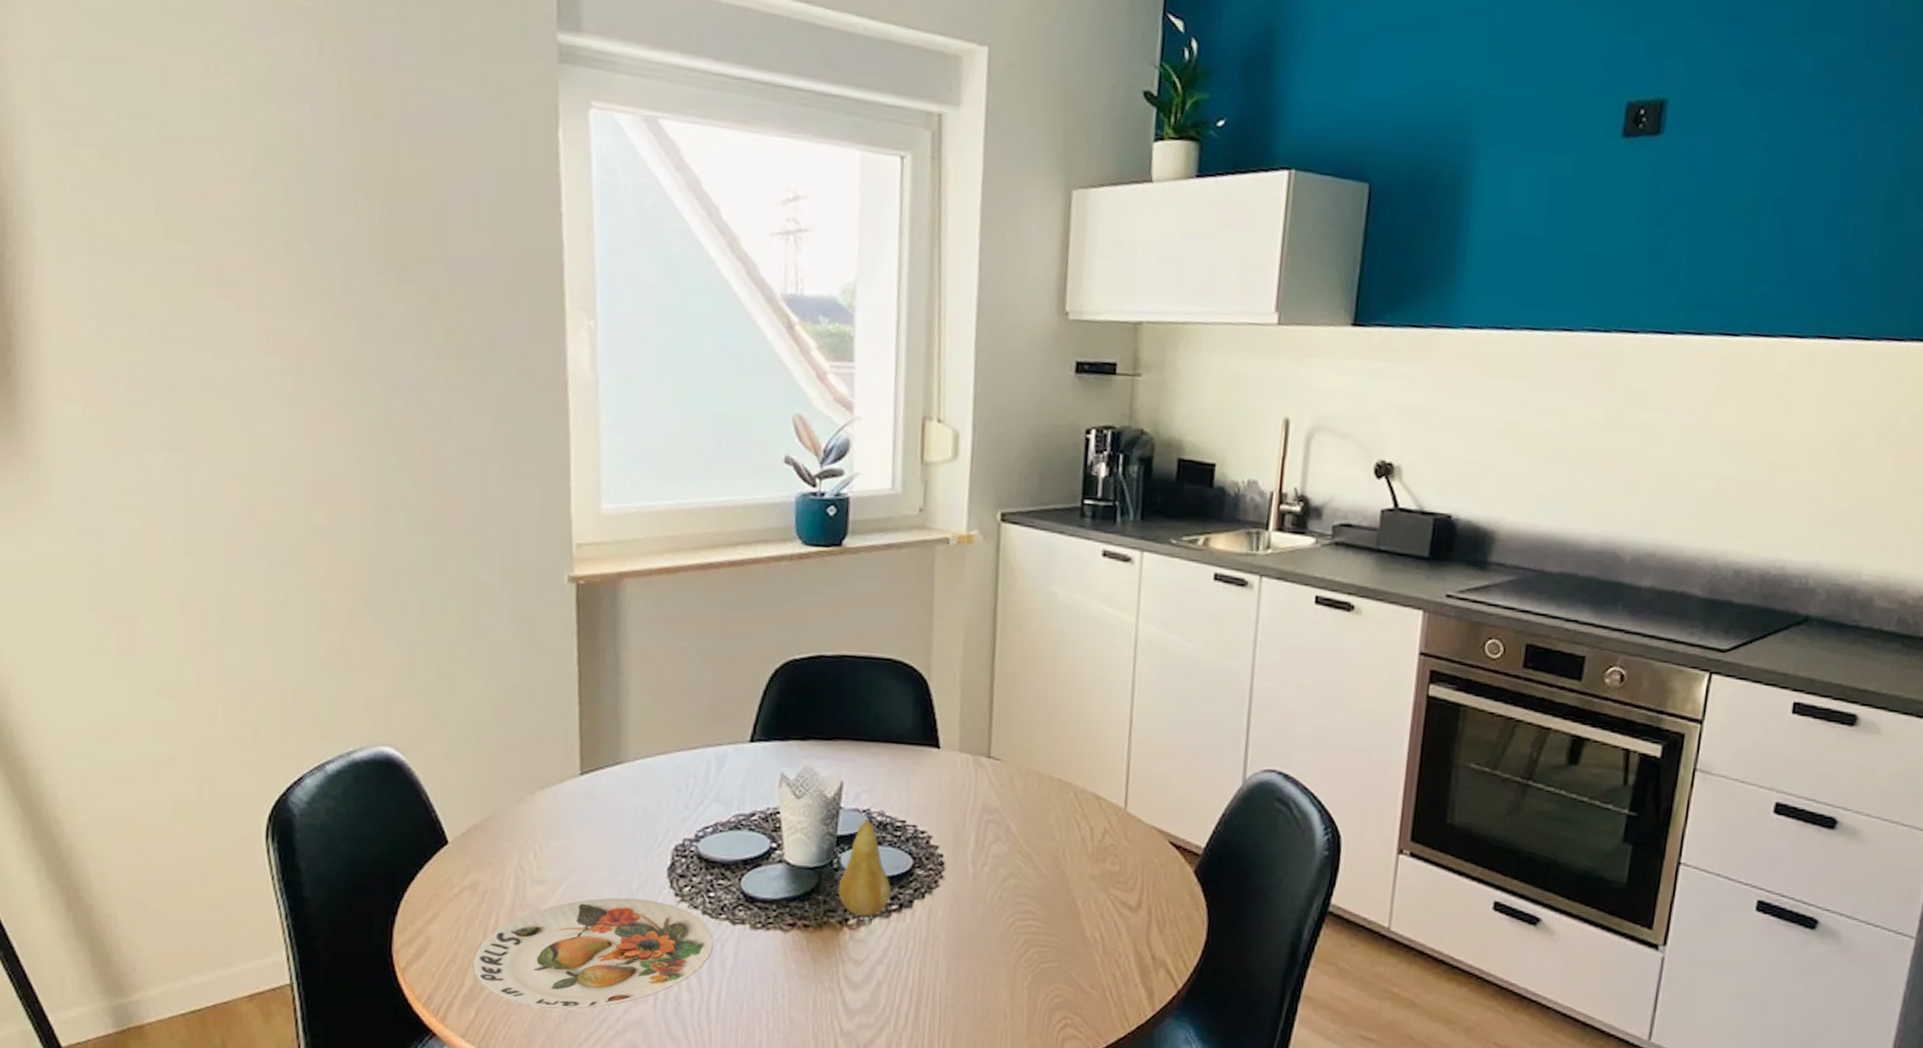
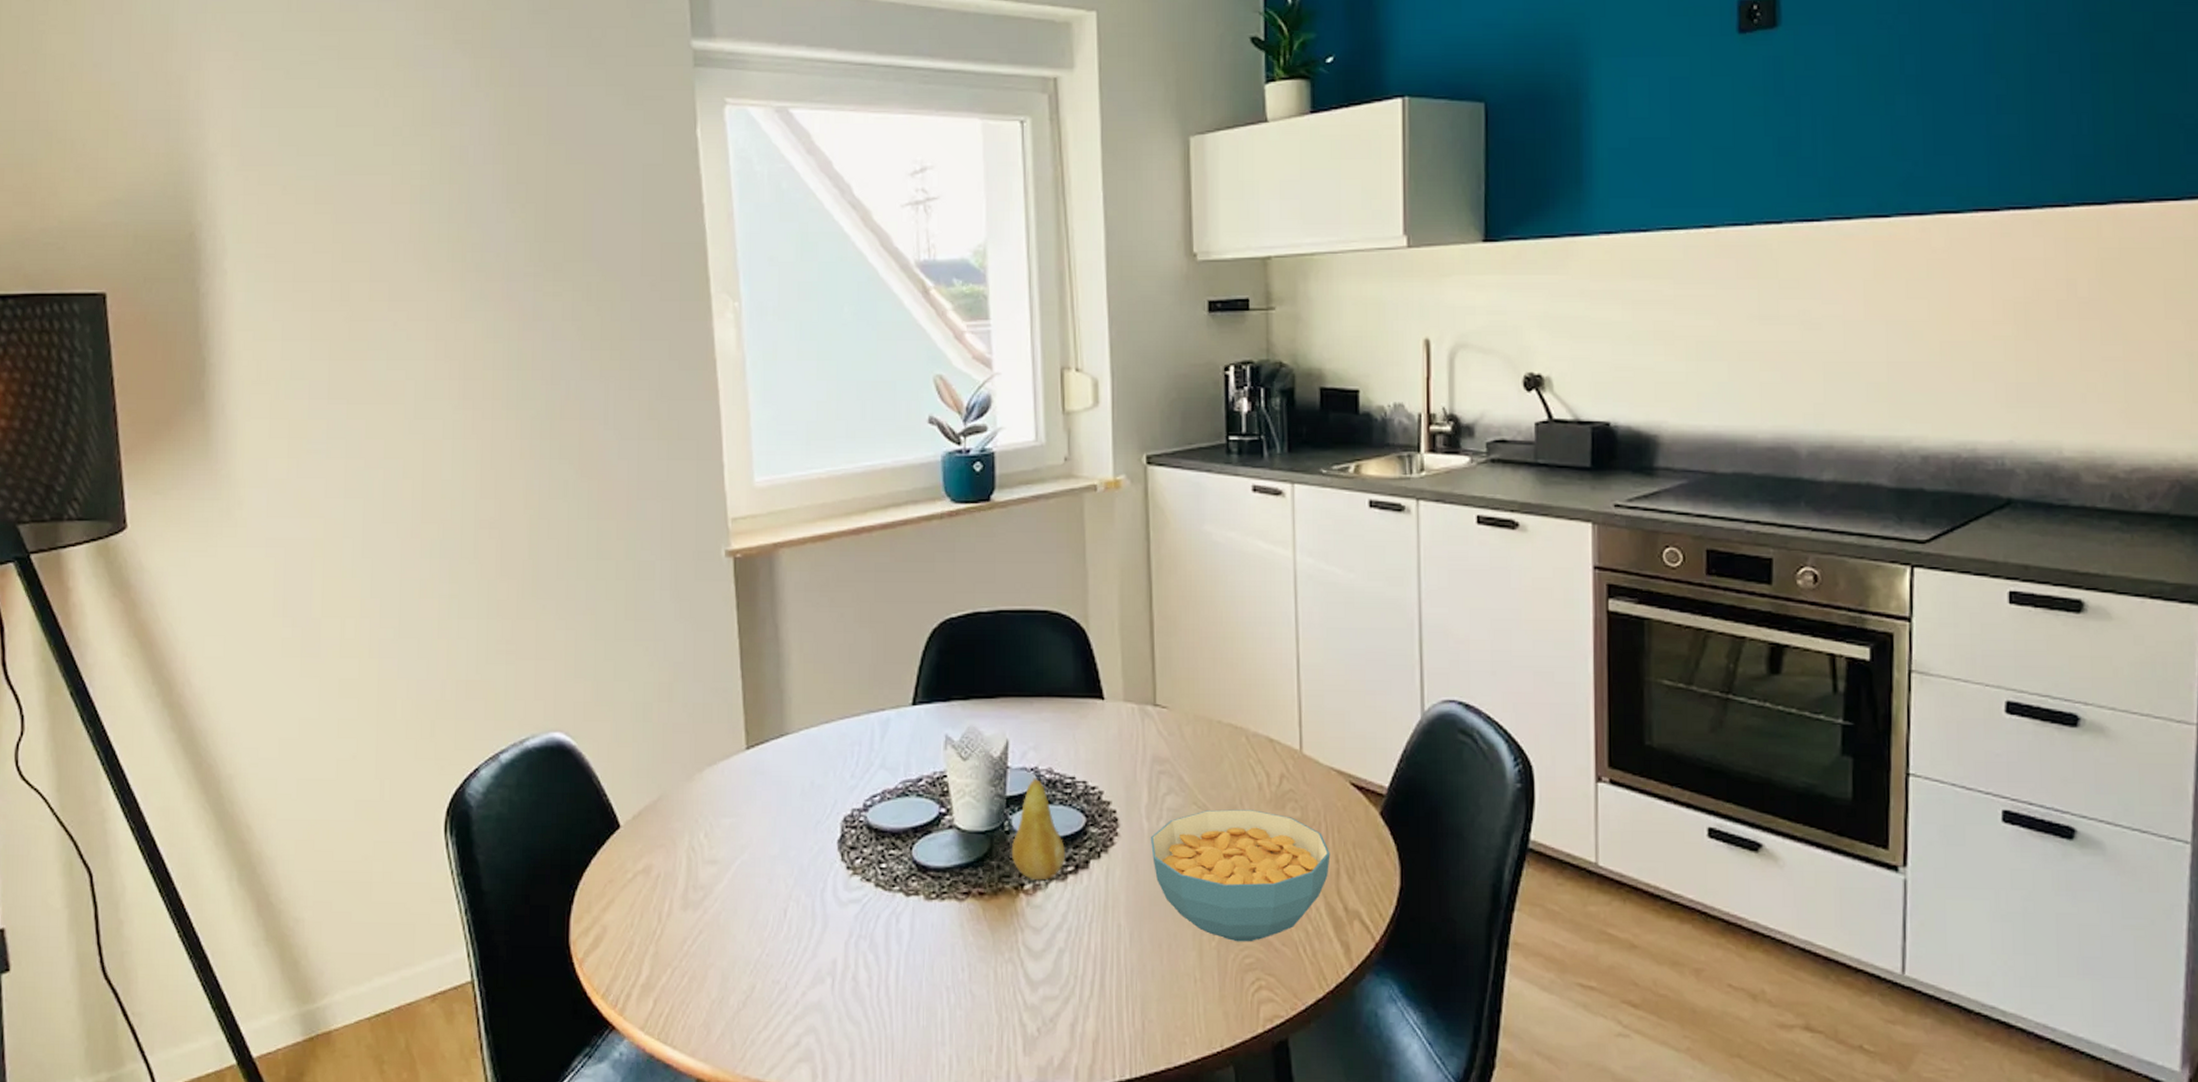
plate: present [472,898,714,1010] -> none [649,874,889,996]
cereal bowl: none [974,859,1144,984] -> present [1151,809,1331,942]

